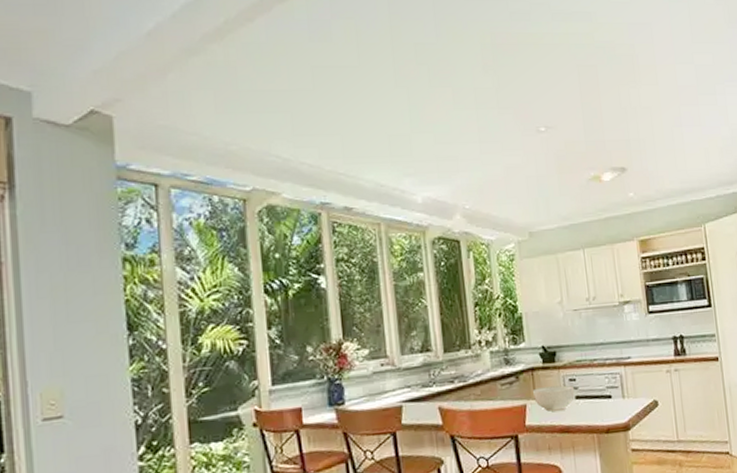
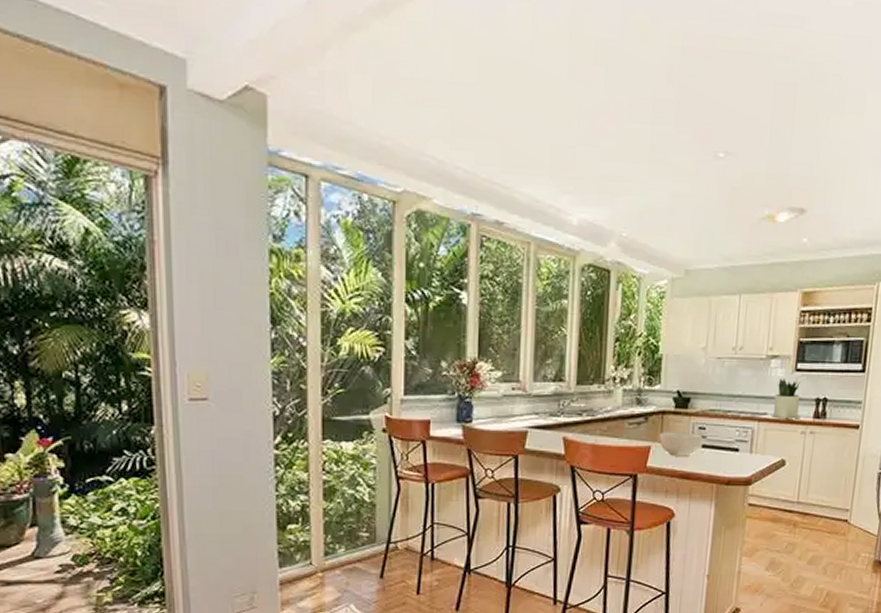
planter: none [634,321,663,361] -> present [771,377,801,419]

